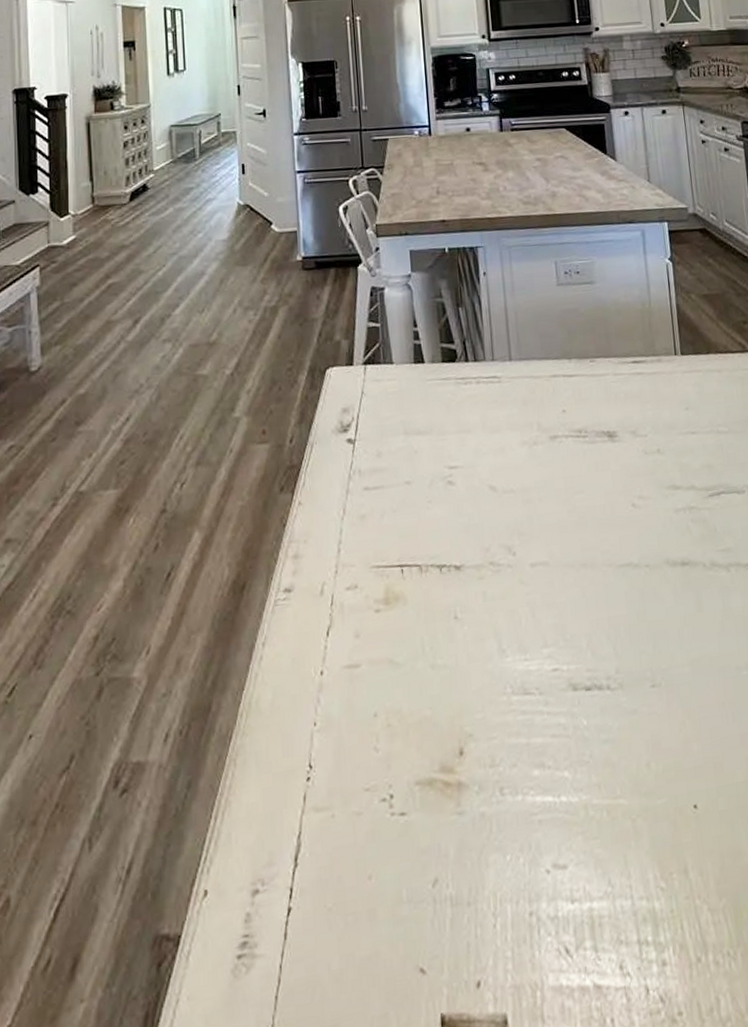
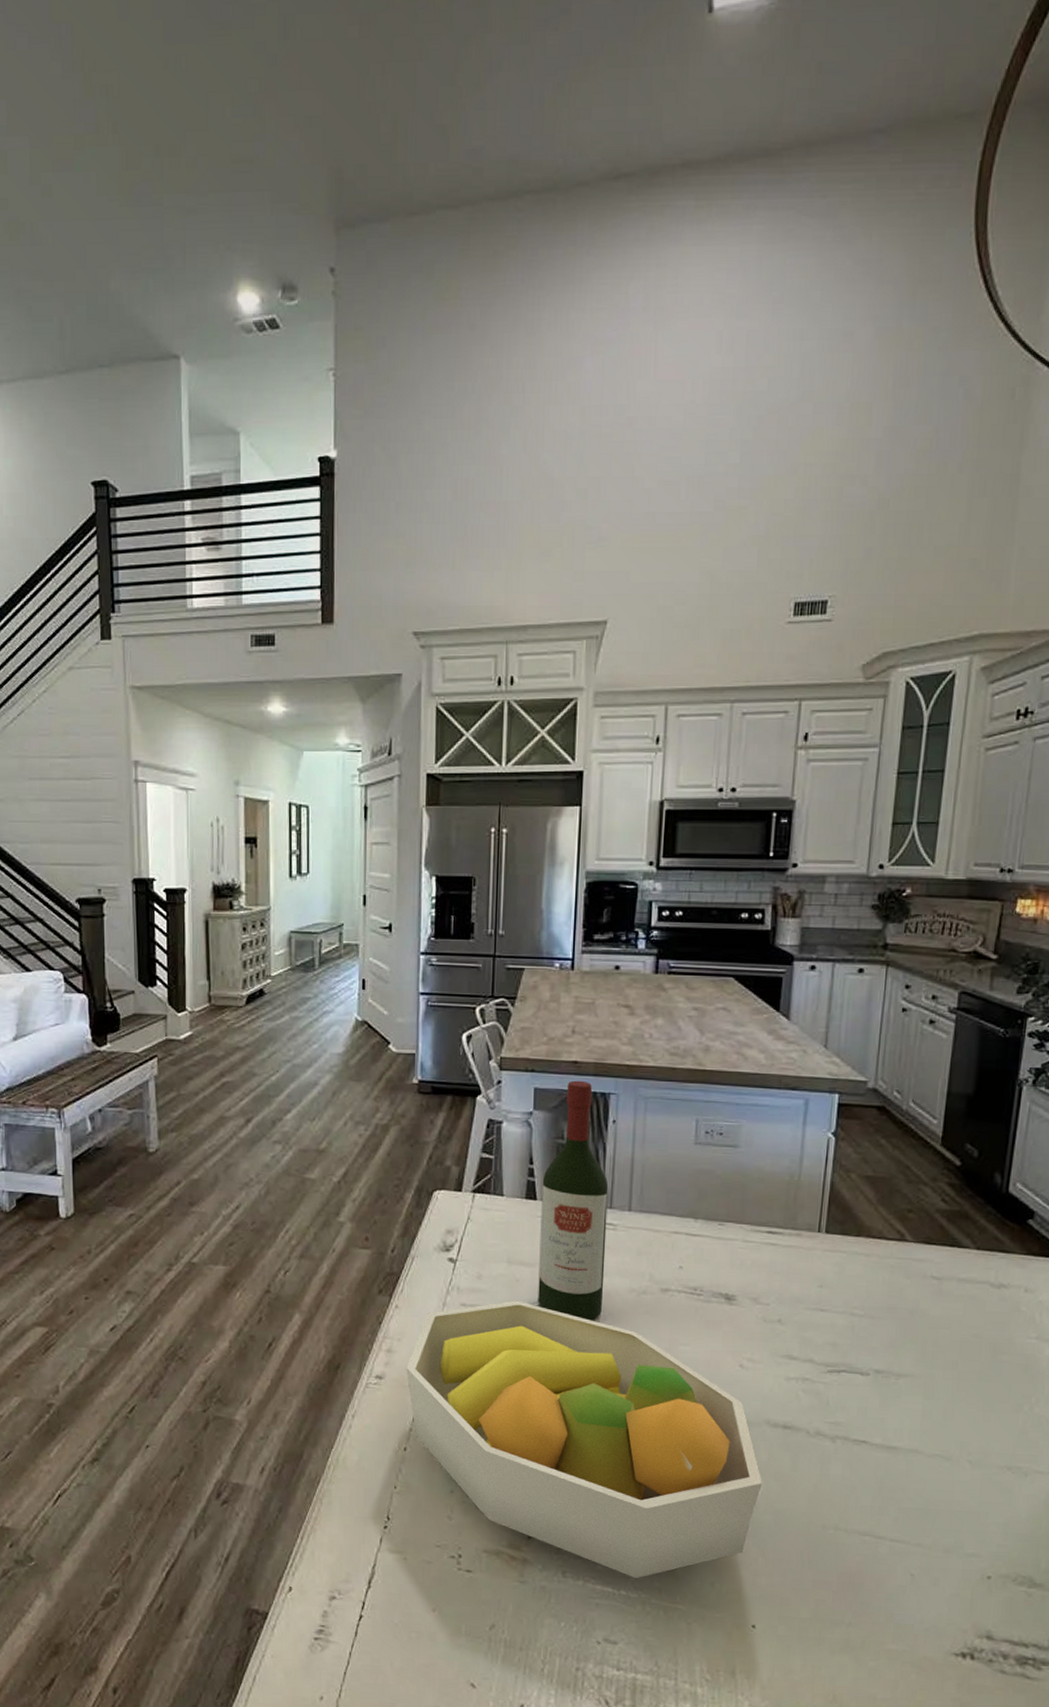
fruit bowl: none [315,474,674,778] -> present [406,1300,762,1579]
wine bottle: none [427,238,499,484] -> present [537,1080,609,1321]

